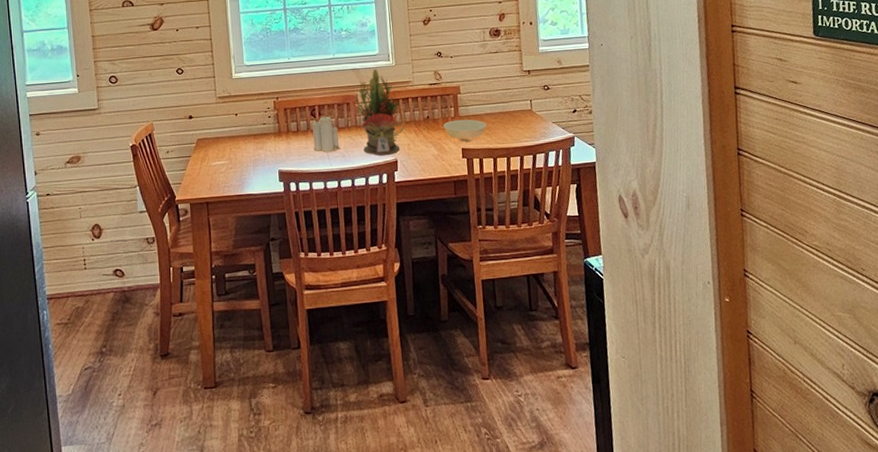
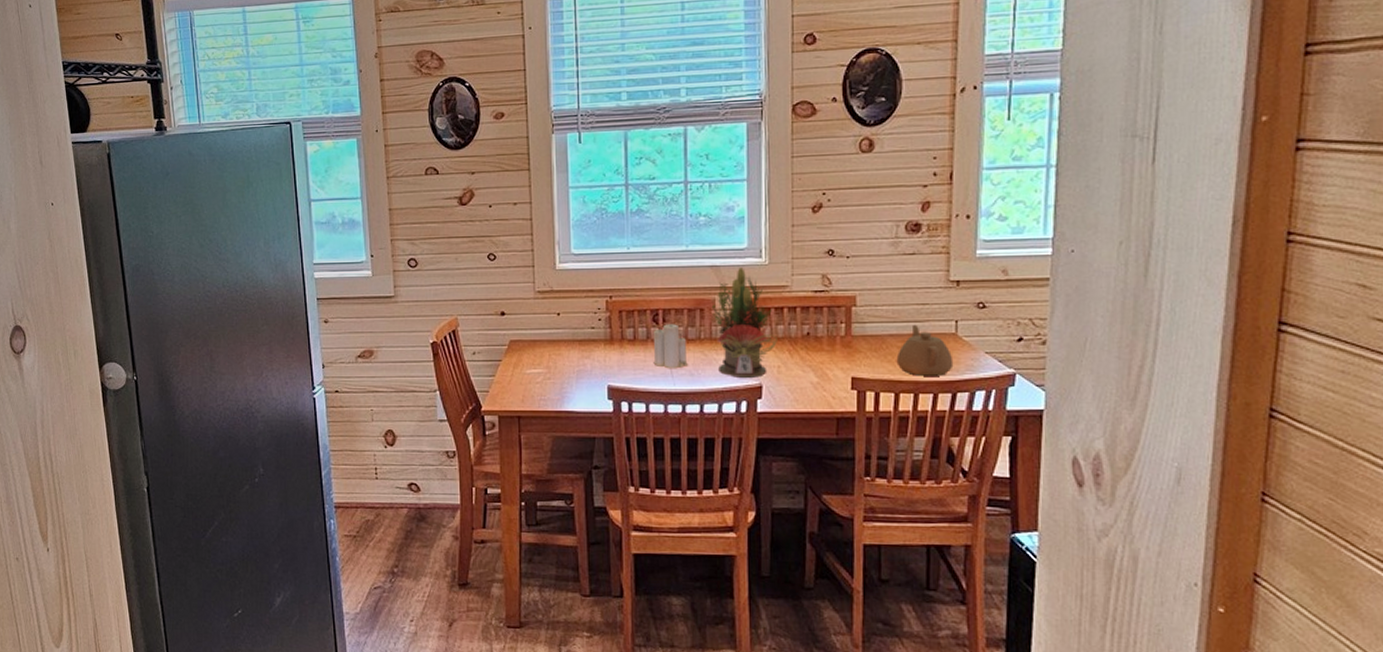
bowl: present [443,119,487,142] -> none [829,339,890,369]
teapot: none [492,105,532,144] -> present [896,324,954,376]

